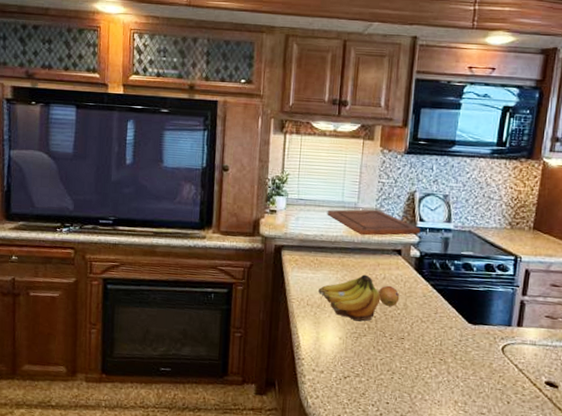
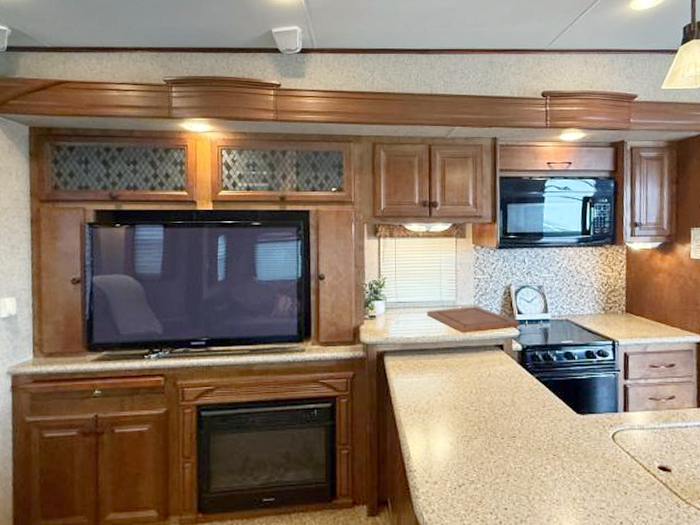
fruit: present [317,274,381,321] -> none [424,373,488,423]
fruit: present [379,285,400,306] -> none [485,382,507,404]

